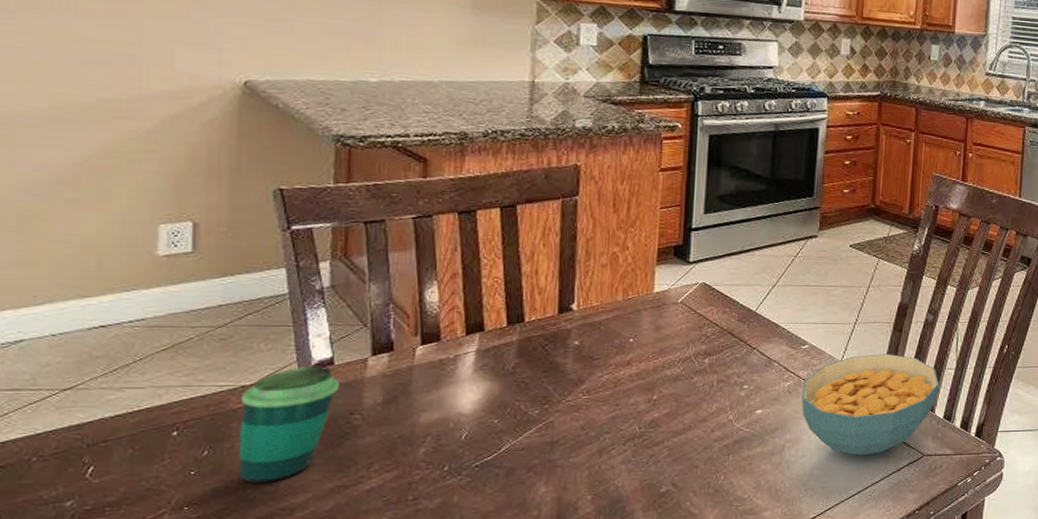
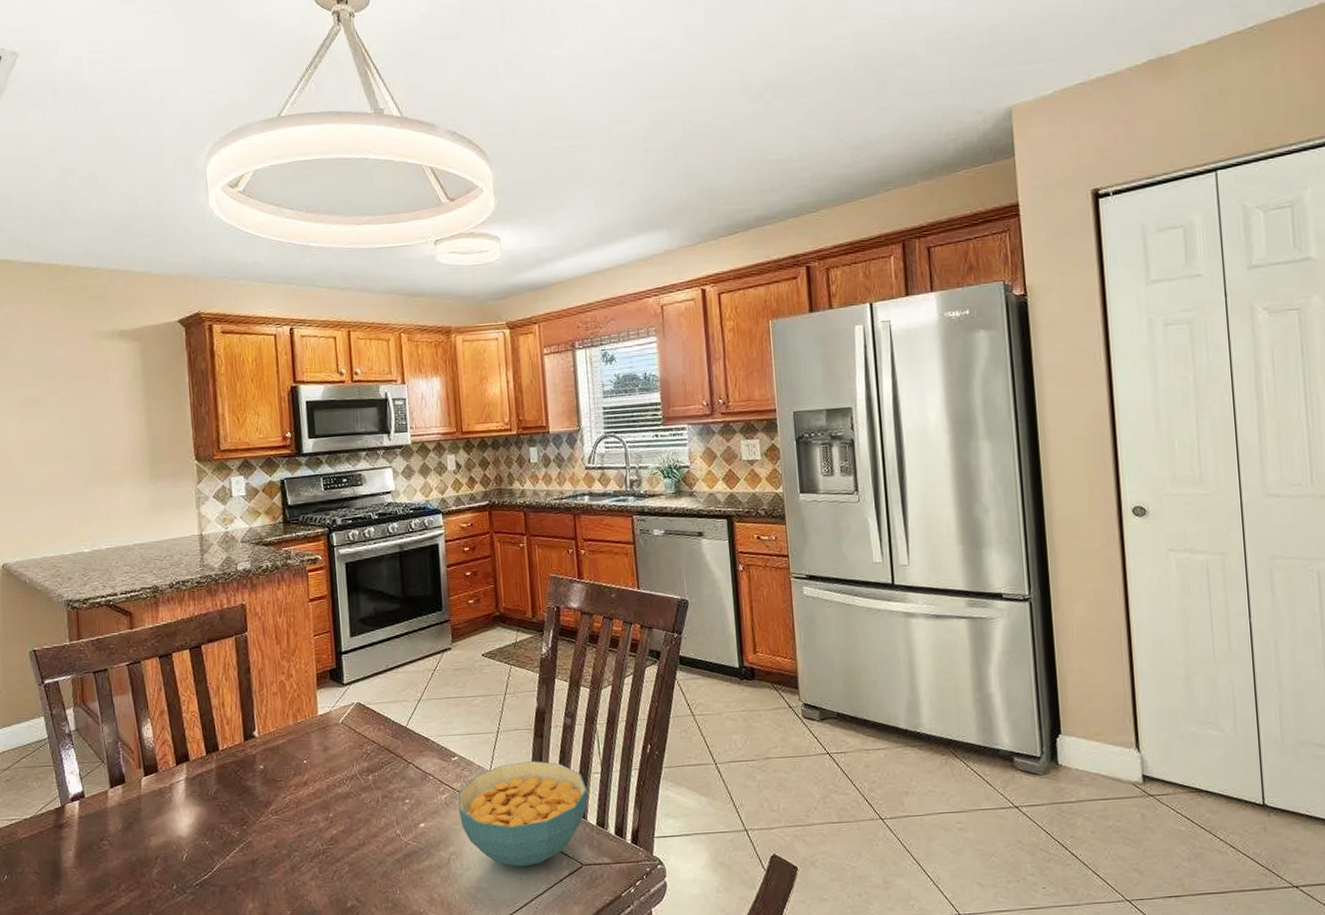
cup: present [239,366,339,484] -> none [24,799,90,904]

